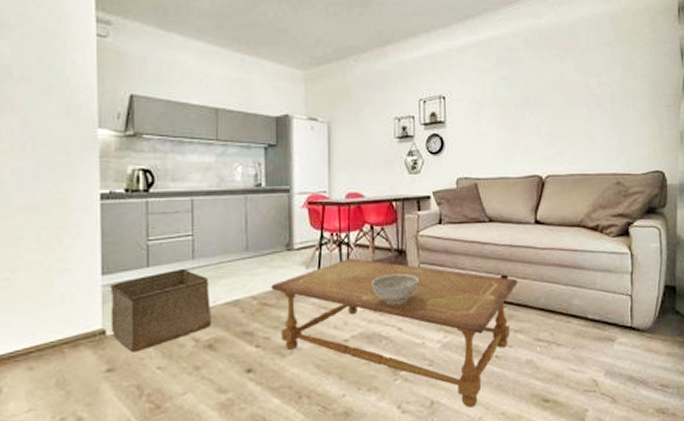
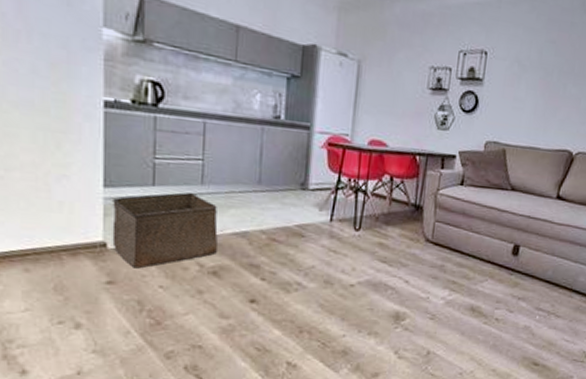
coffee table: present [271,258,518,408] -> none [281,206,529,361]
decorative bowl: present [372,274,419,306] -> none [384,227,432,259]

